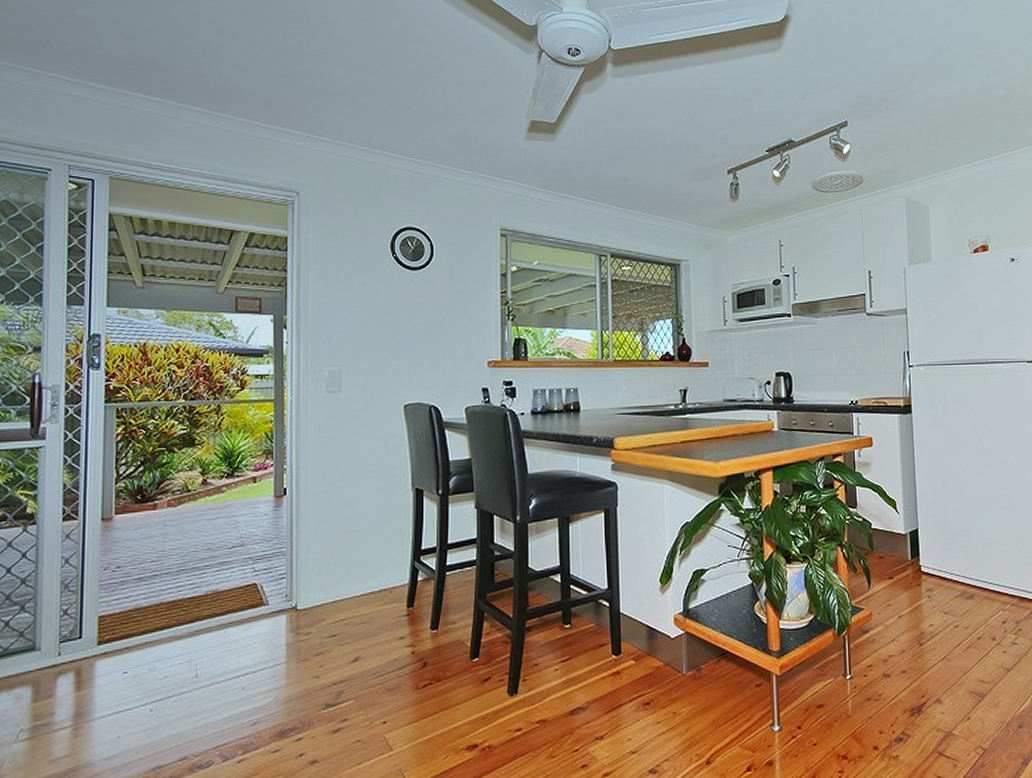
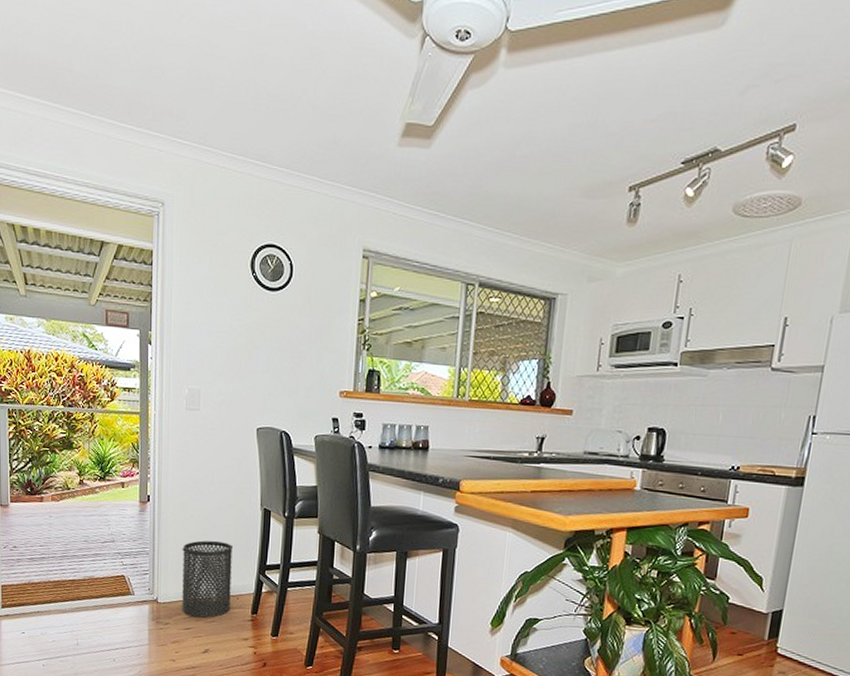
trash can: none [325,529,384,621] -> present [182,540,234,618]

